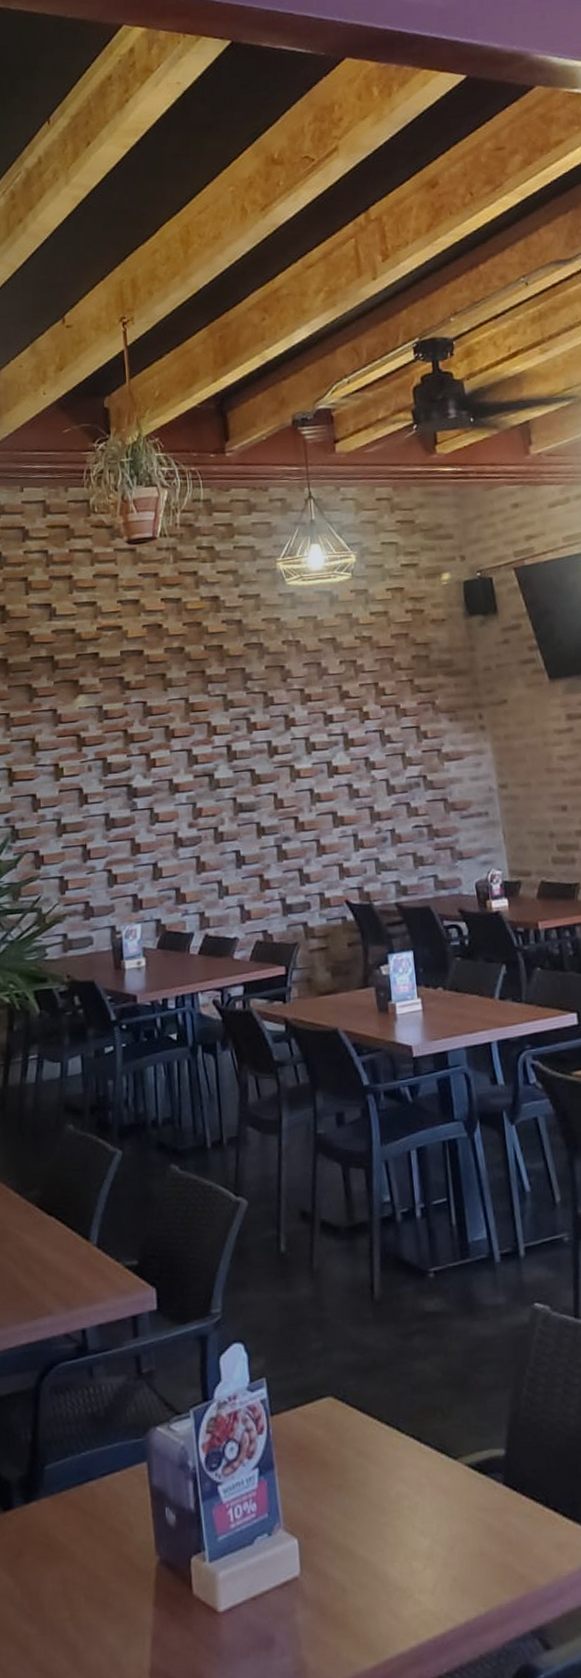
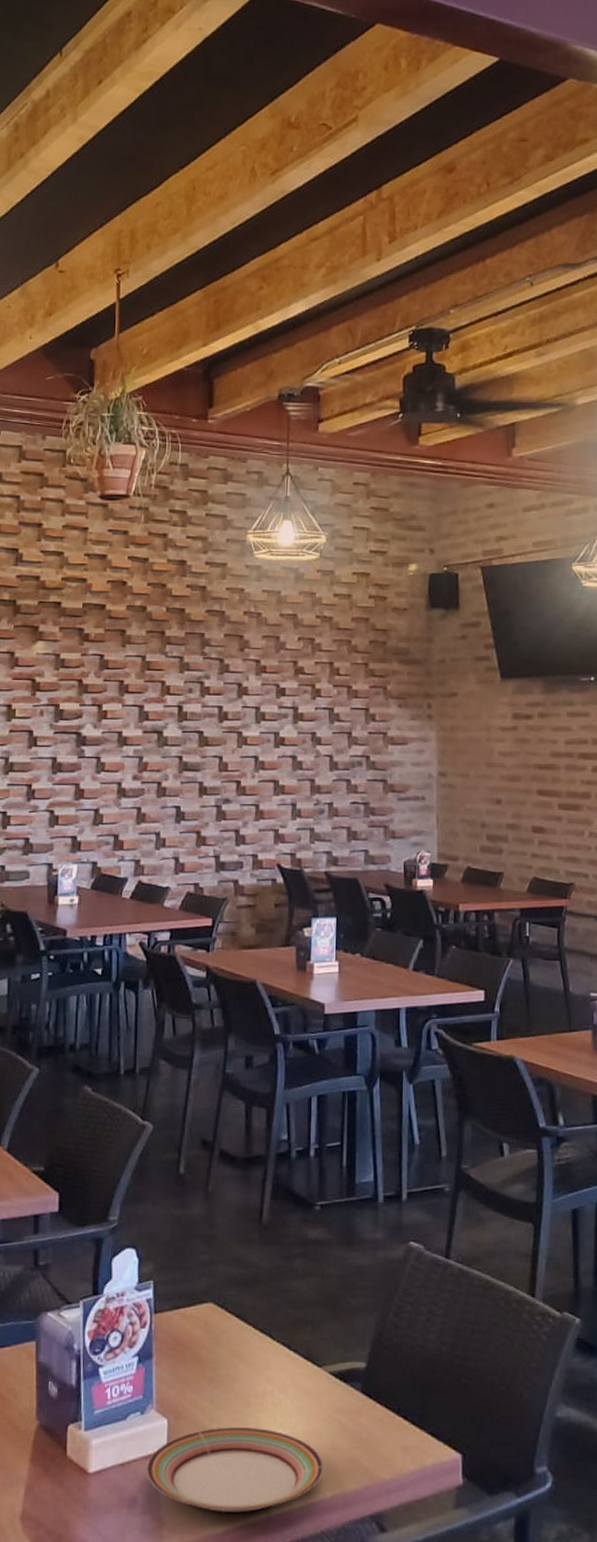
plate: none [280,1538,475,1645] -> present [146,1427,325,1513]

